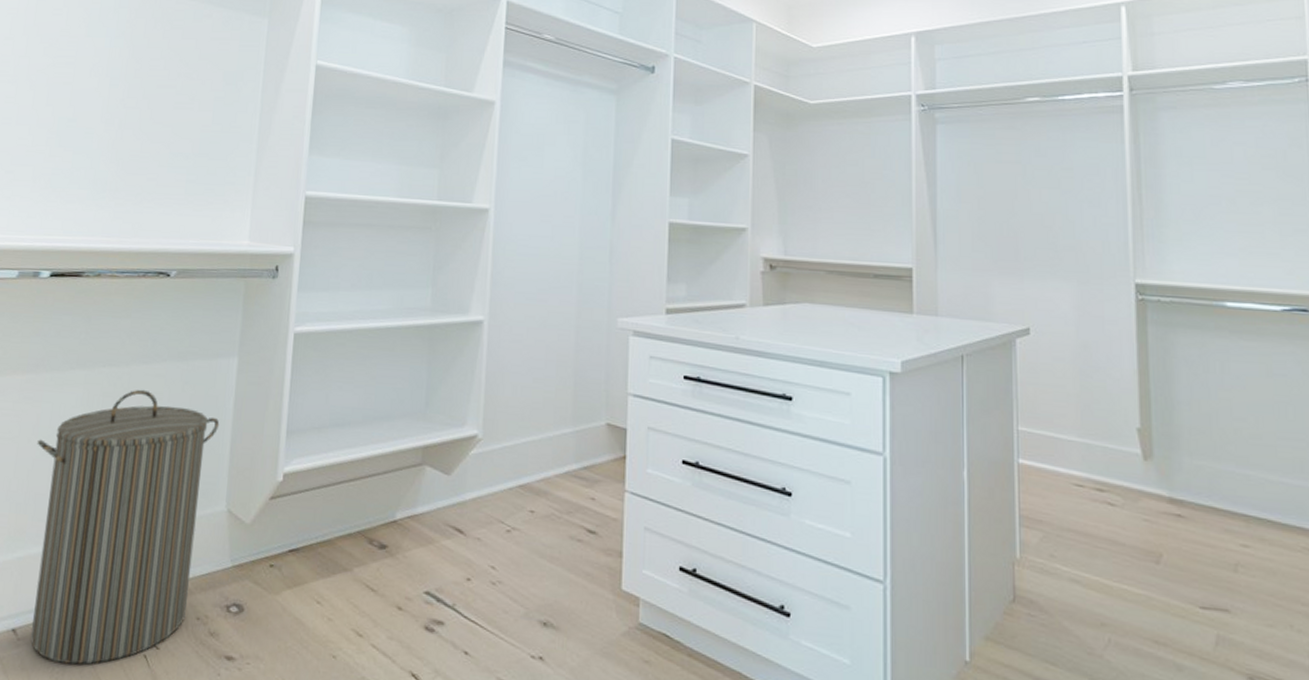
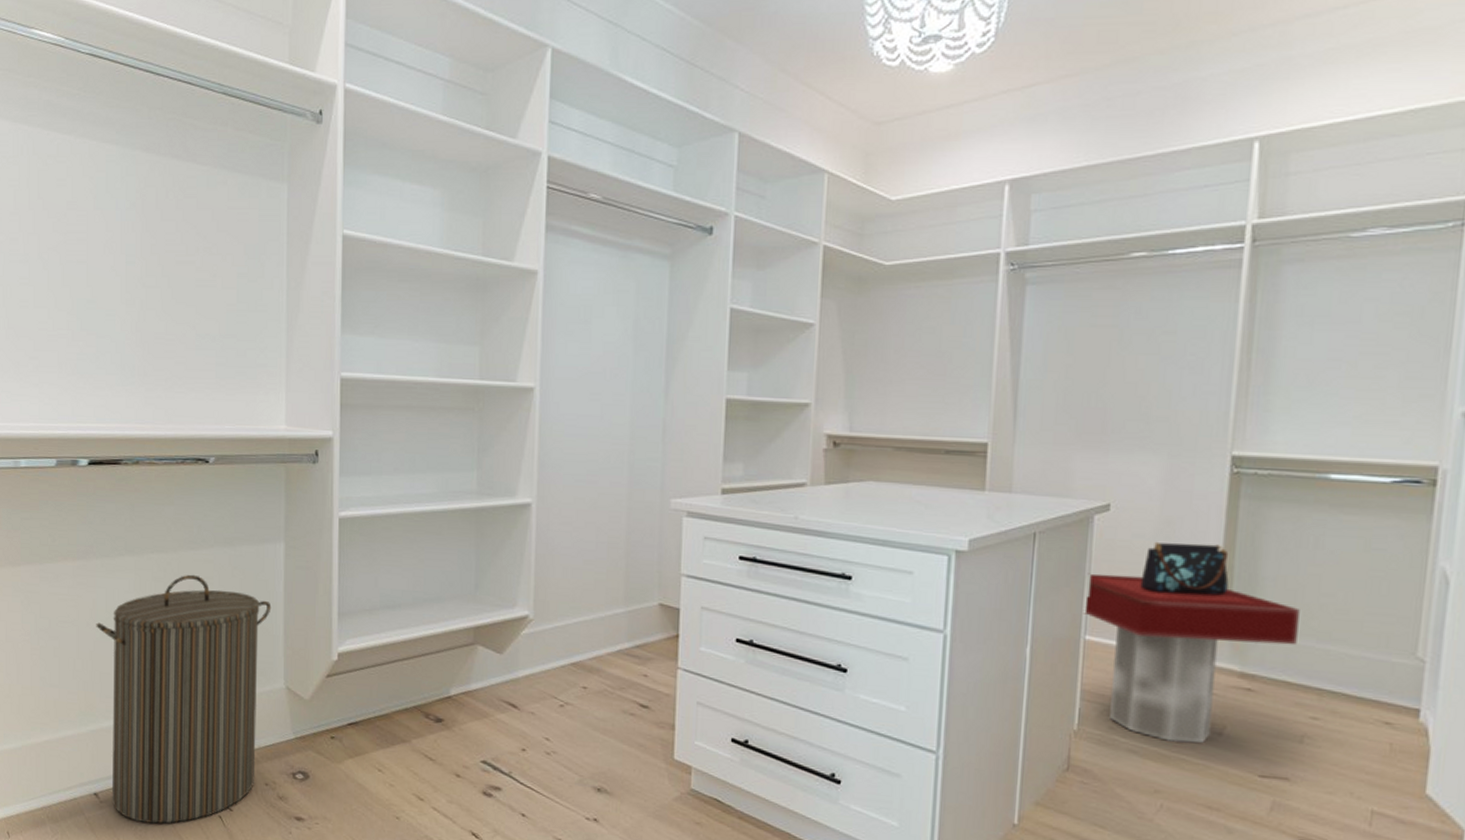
side table: none [1015,396,1218,573] -> present [1084,573,1300,744]
handbag: none [1065,365,1147,419] -> present [1140,541,1229,596]

